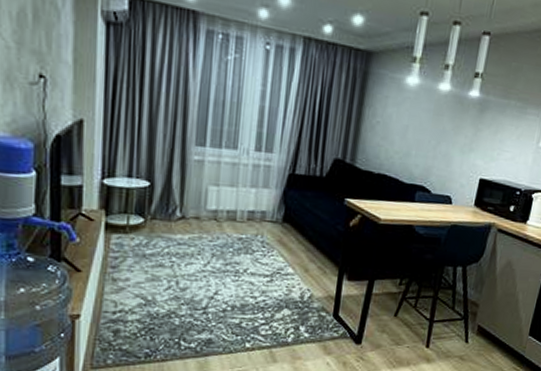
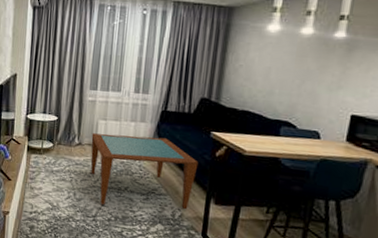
coffee table: none [198,203,331,294] -> present [90,133,199,209]

